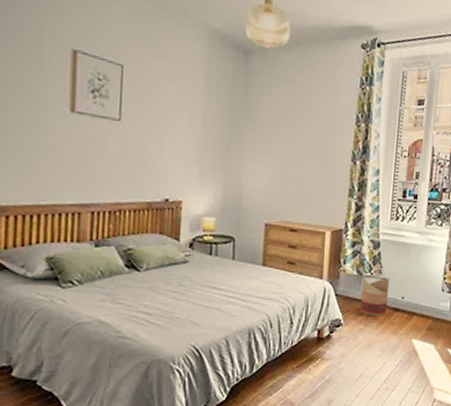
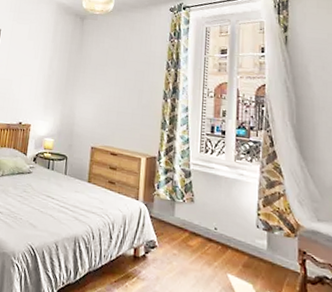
basket: present [360,275,390,315] -> none [174,201,202,244]

